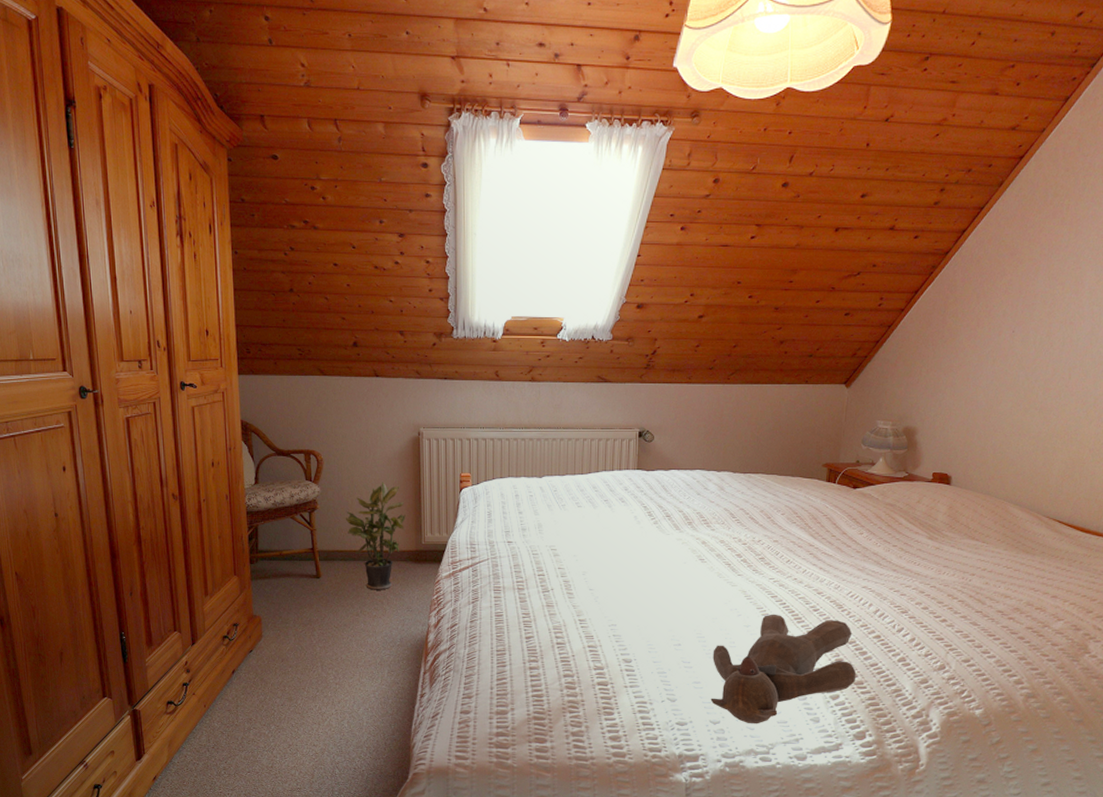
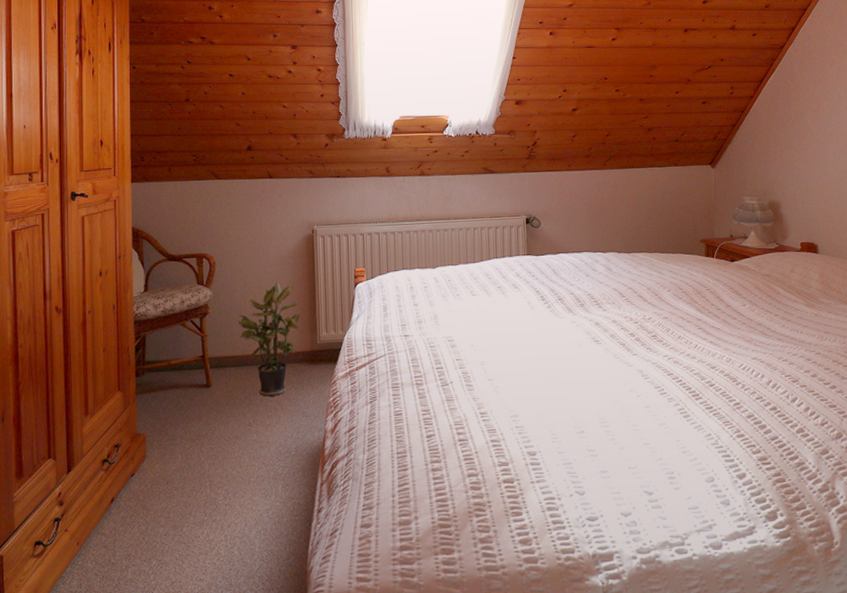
teddy bear: present [710,614,857,724] -> none [616,392,760,513]

